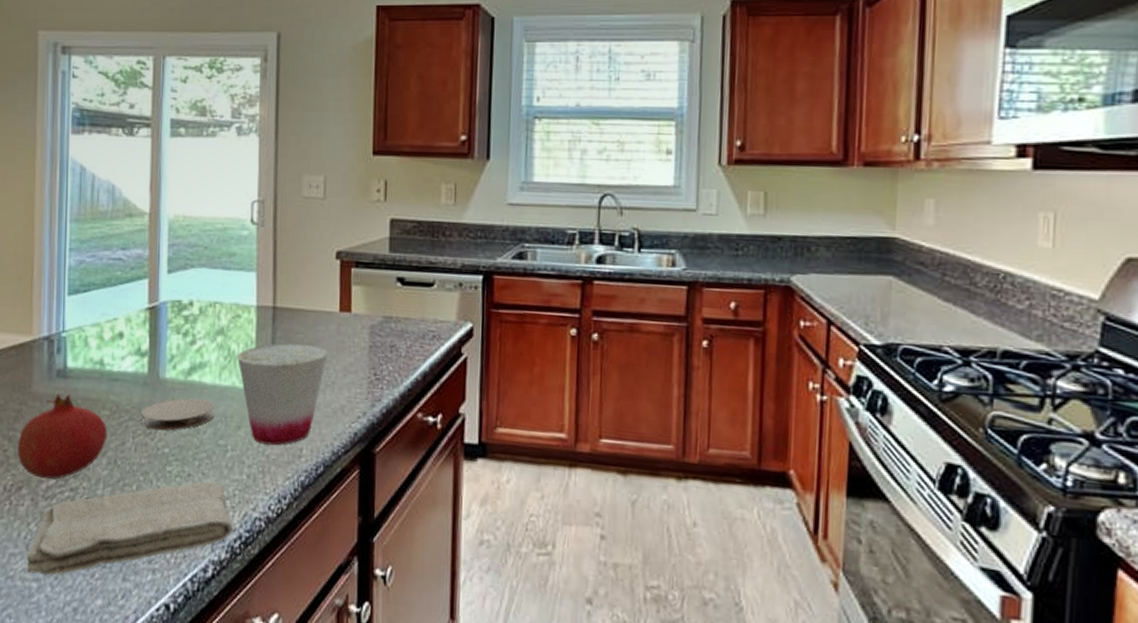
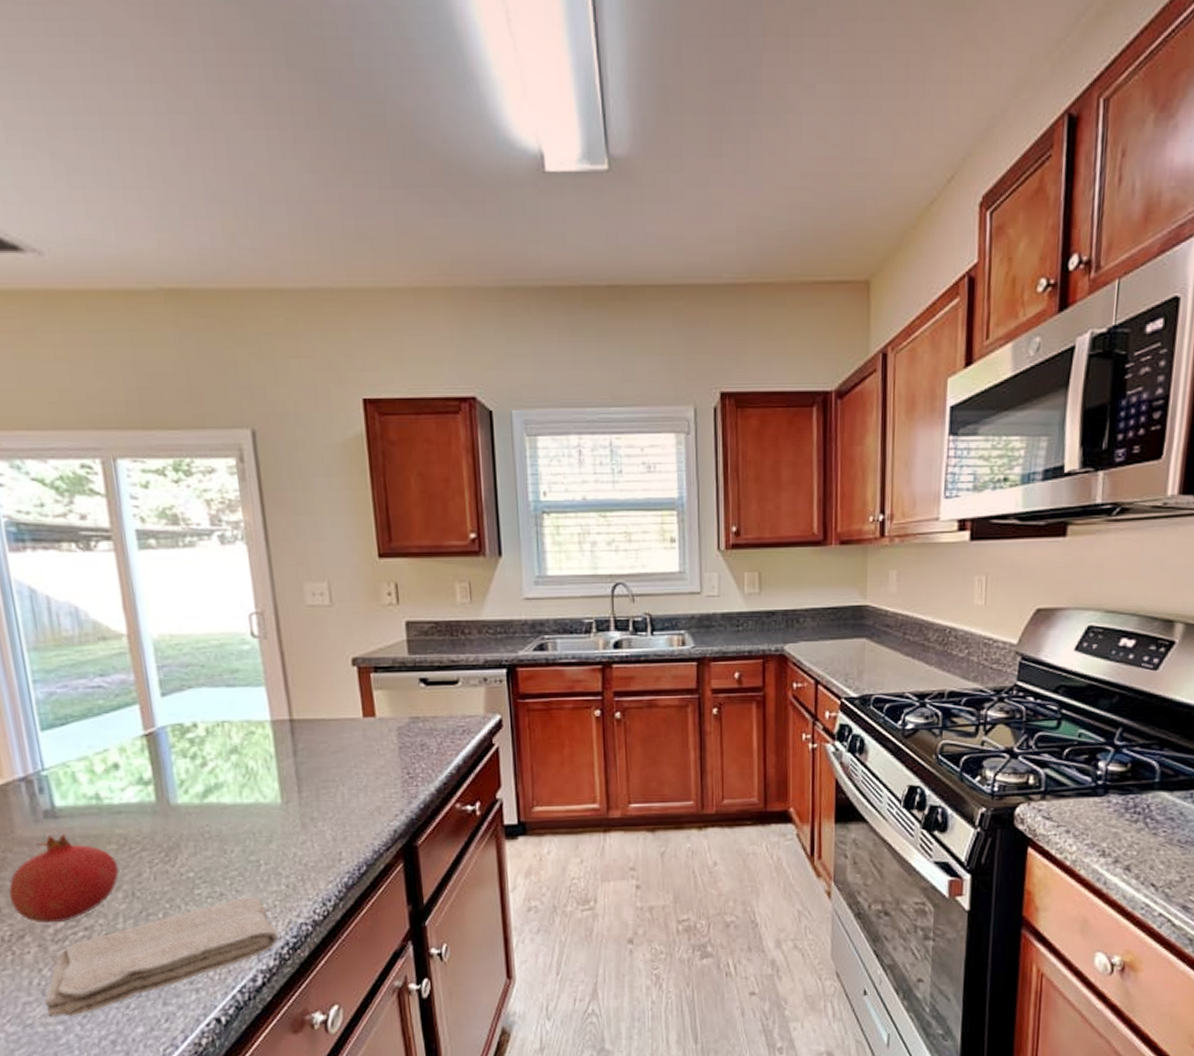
coaster: present [141,398,215,431] -> none [155,820,240,857]
cup: present [236,343,328,446] -> none [256,752,356,854]

